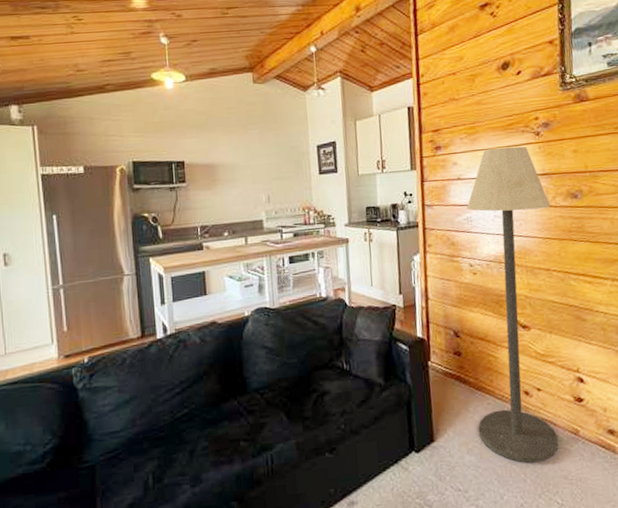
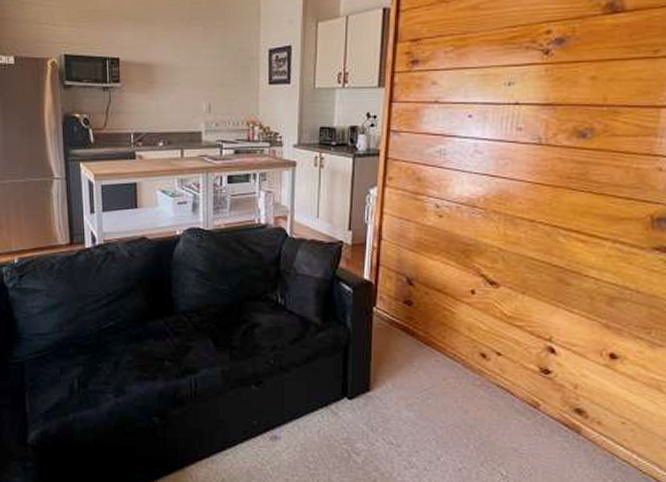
floor lamp: present [467,146,559,463] -> none [421,66,549,430]

